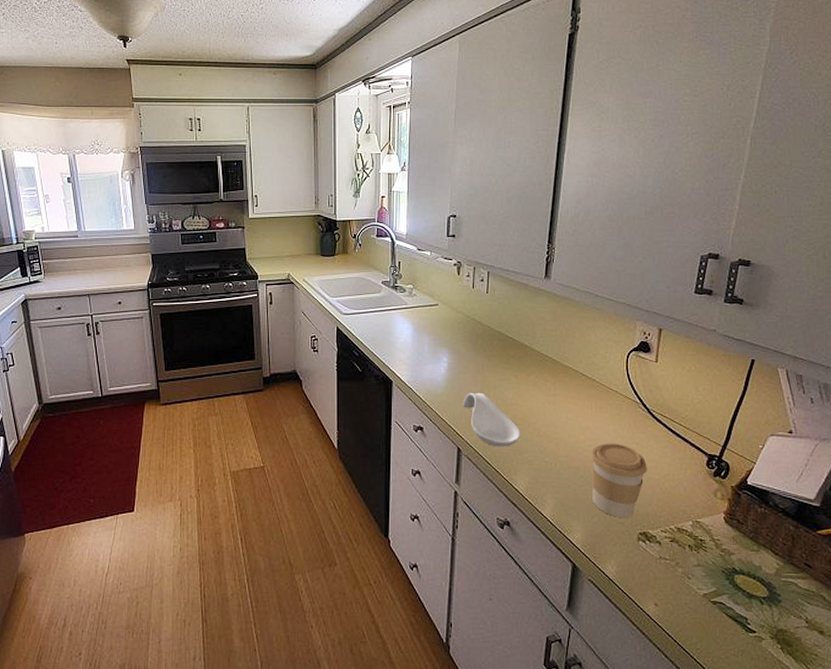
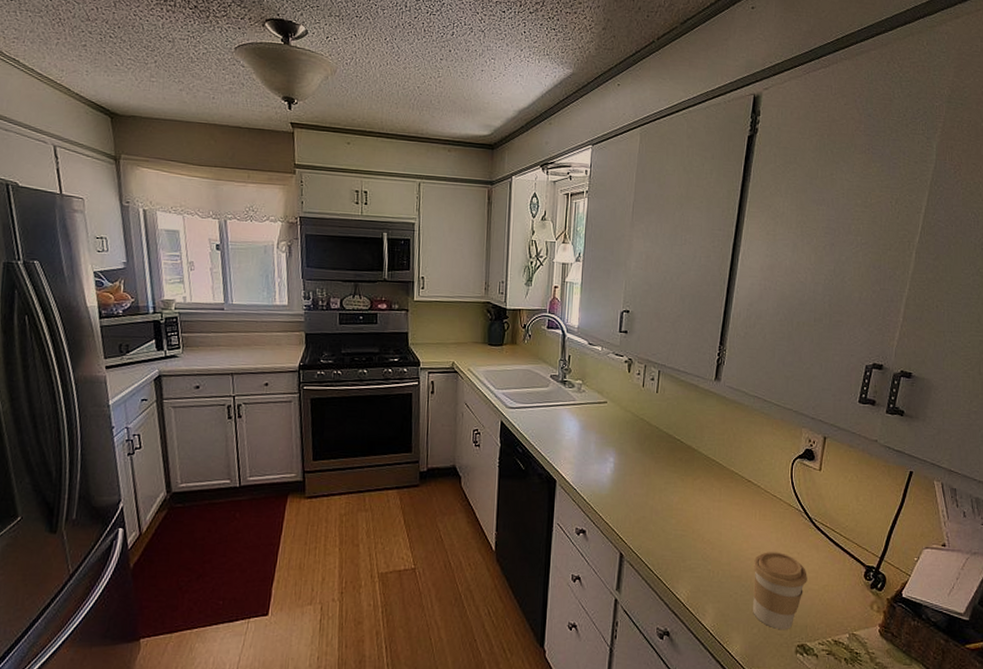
spoon rest: present [462,392,521,447] -> none [627,495,685,554]

